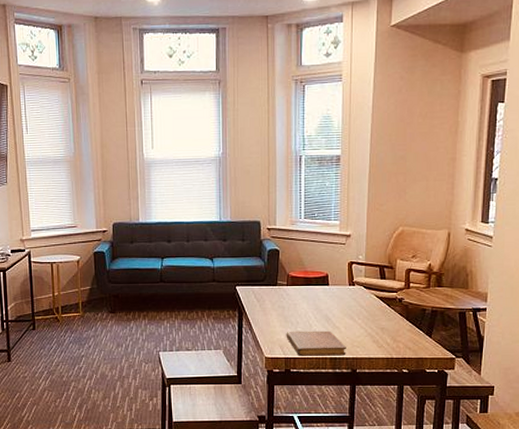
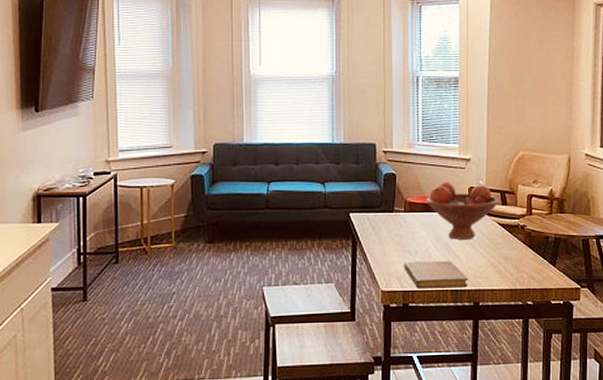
fruit bowl: none [307,257,378,312] -> present [426,182,499,240]

